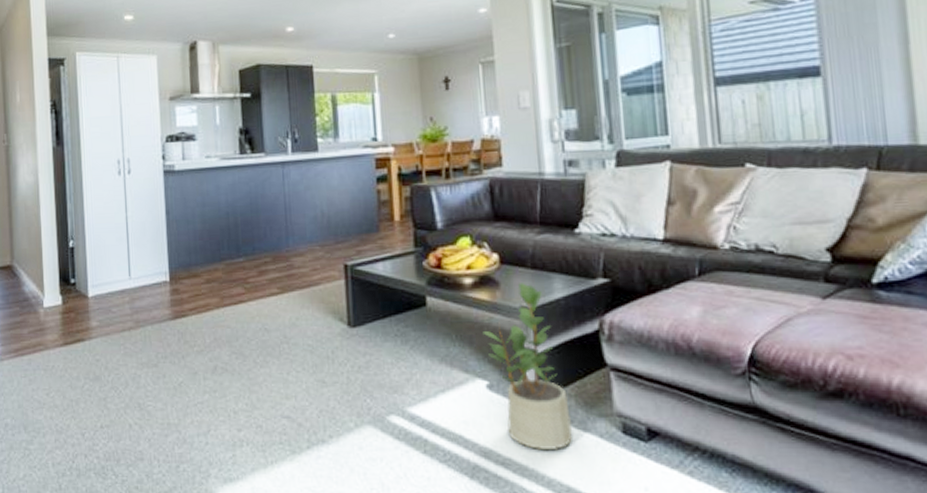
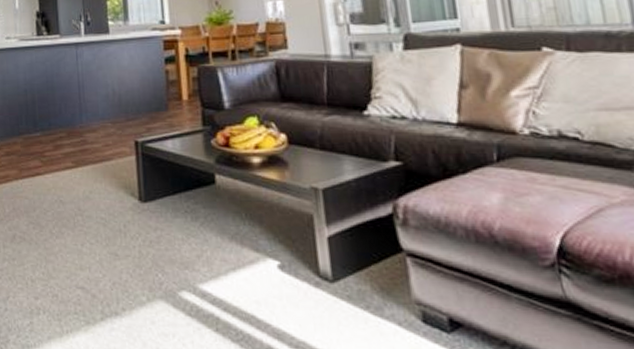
potted plant: present [482,283,574,449] -> none [272,164,370,335]

